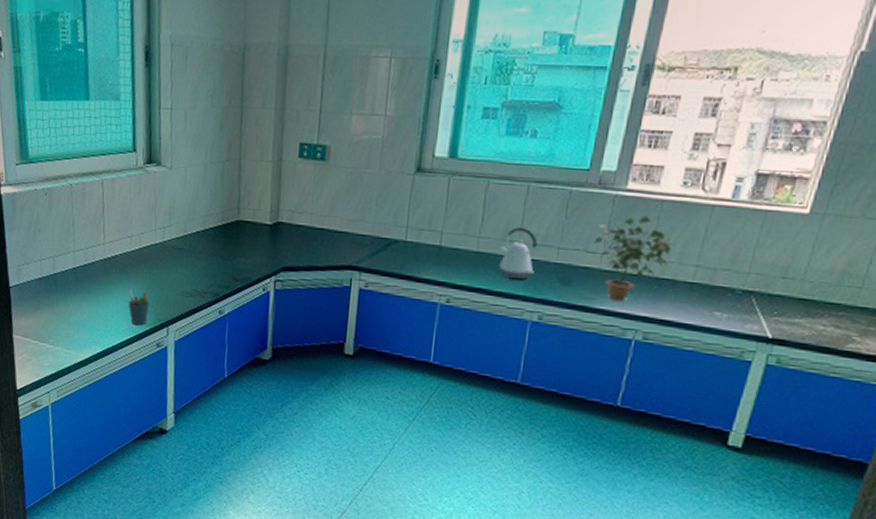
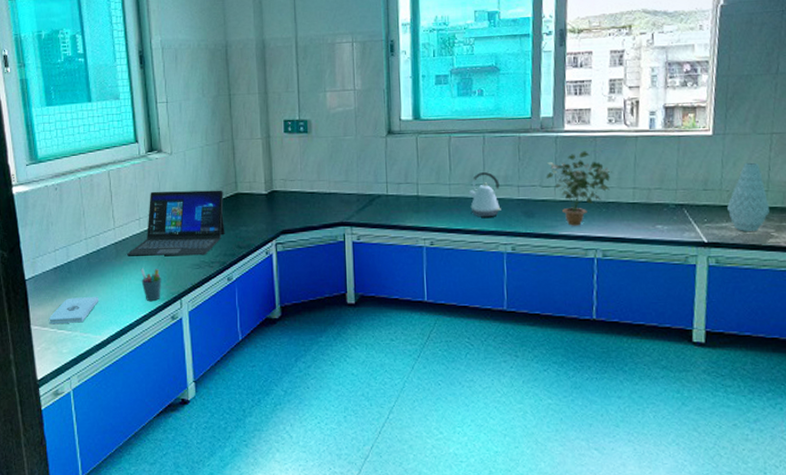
notepad: none [31,311,84,338] -> present [49,296,99,325]
laptop: none [116,208,224,284] -> present [127,190,225,256]
vase: none [806,251,860,333] -> present [727,162,769,231]

